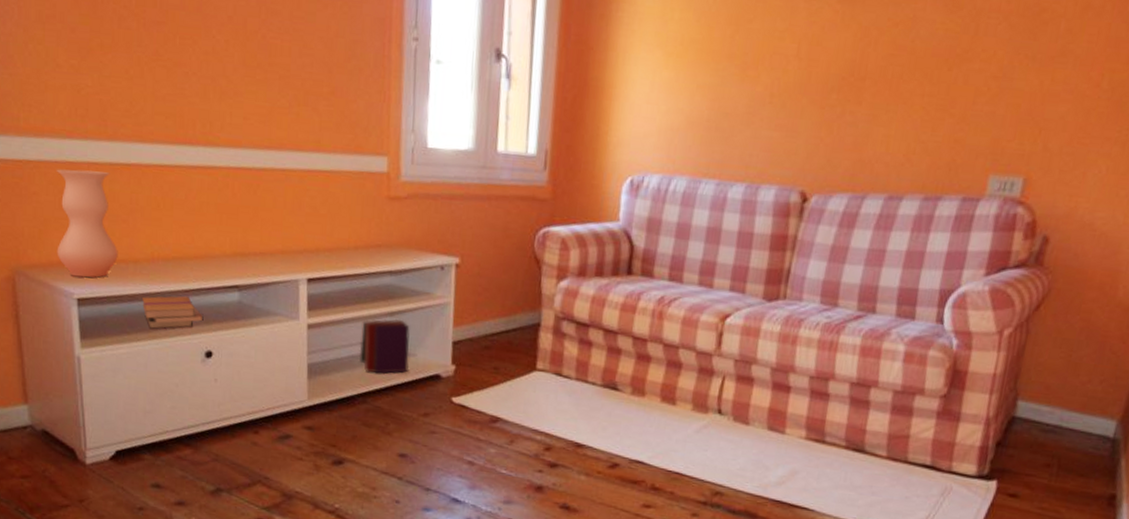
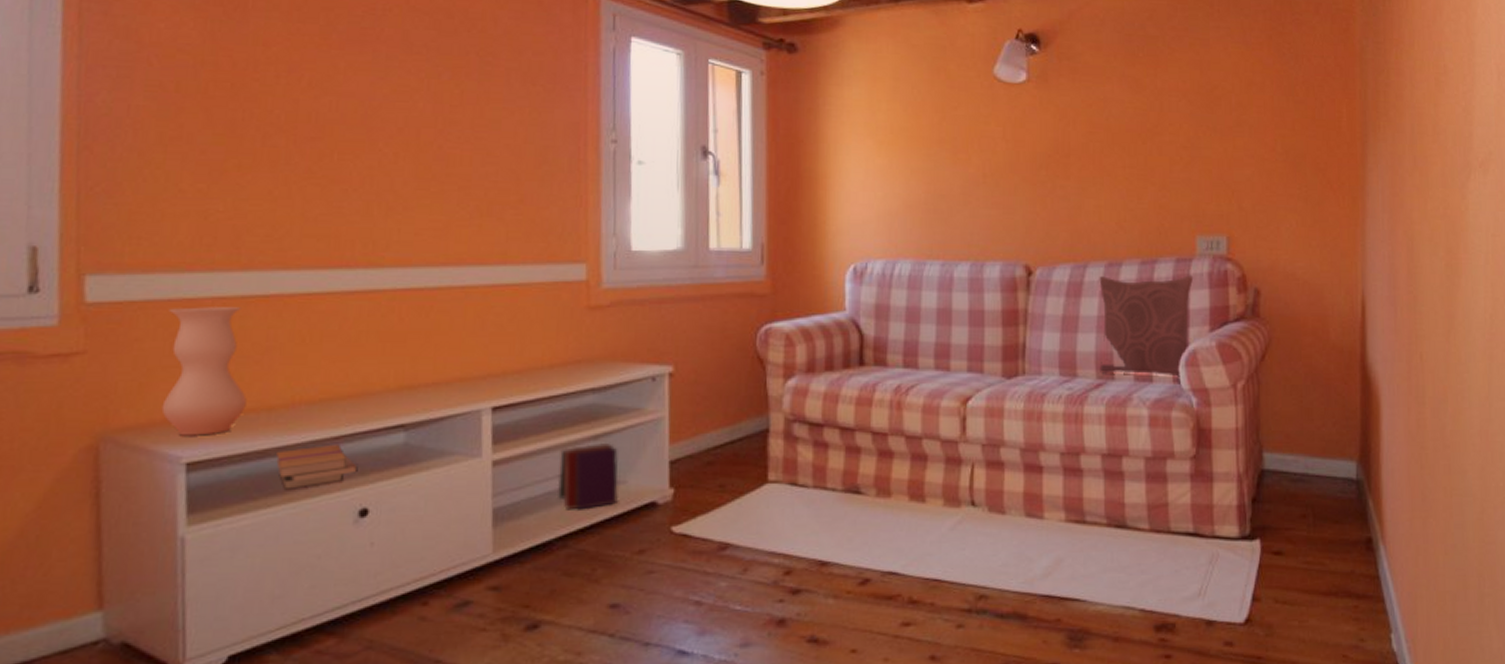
pillow: none [861,209,979,318] -> present [1099,275,1194,377]

